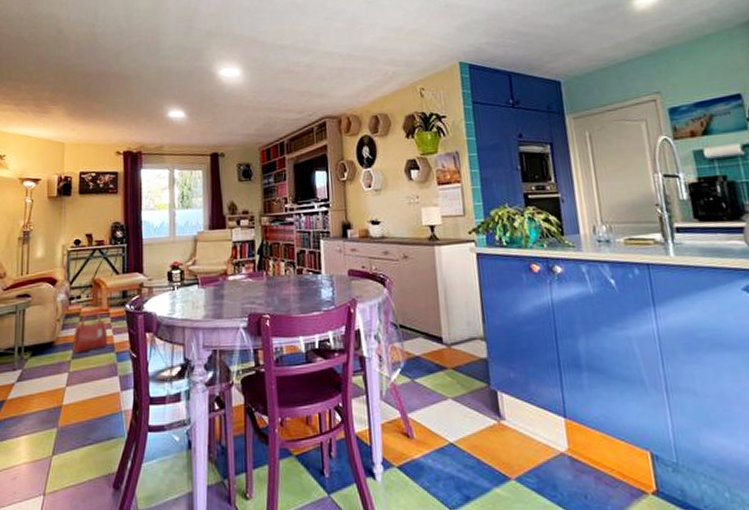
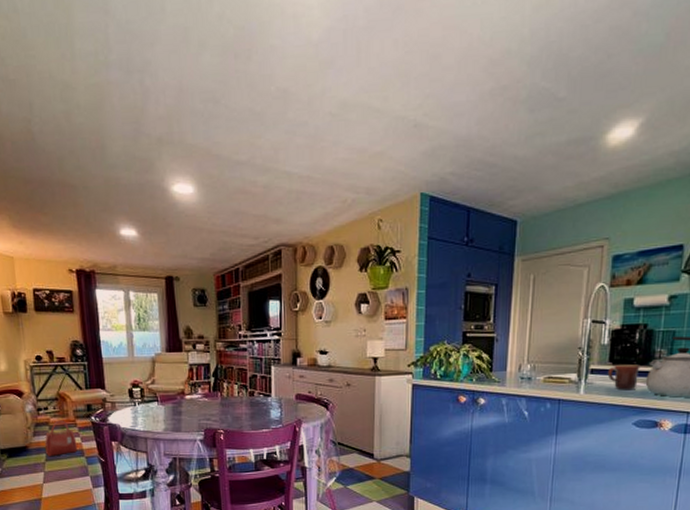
mug: none [695,220,735,250] -> present [607,364,640,390]

